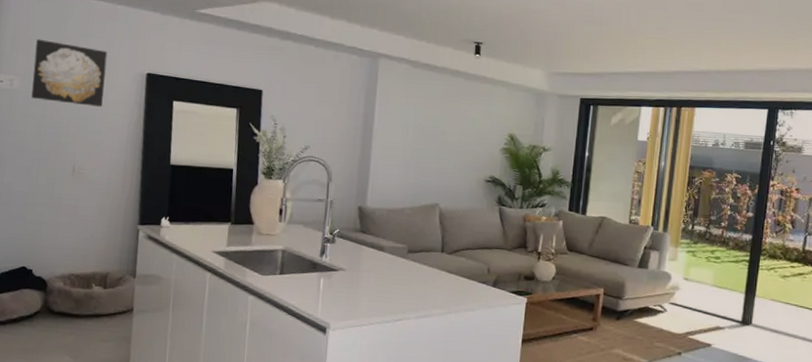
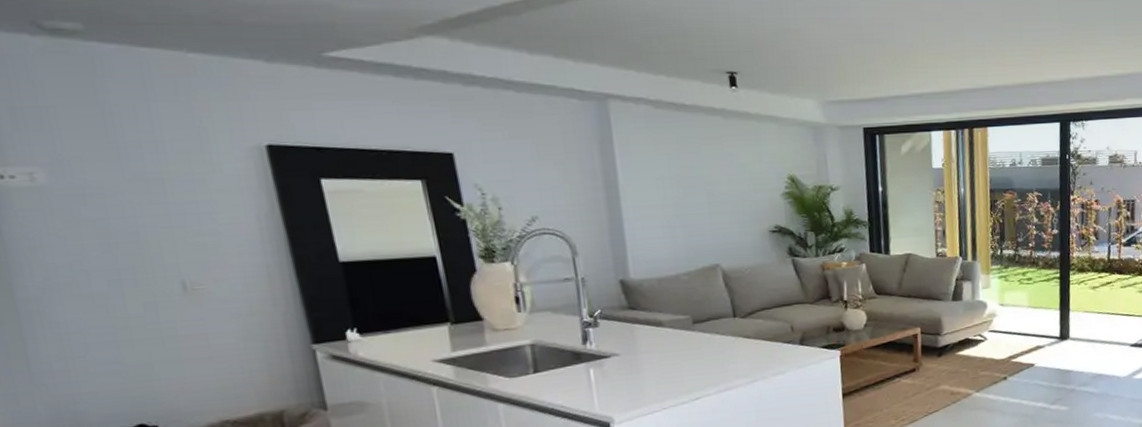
wall art: present [30,39,108,108] -> none [57,110,205,199]

